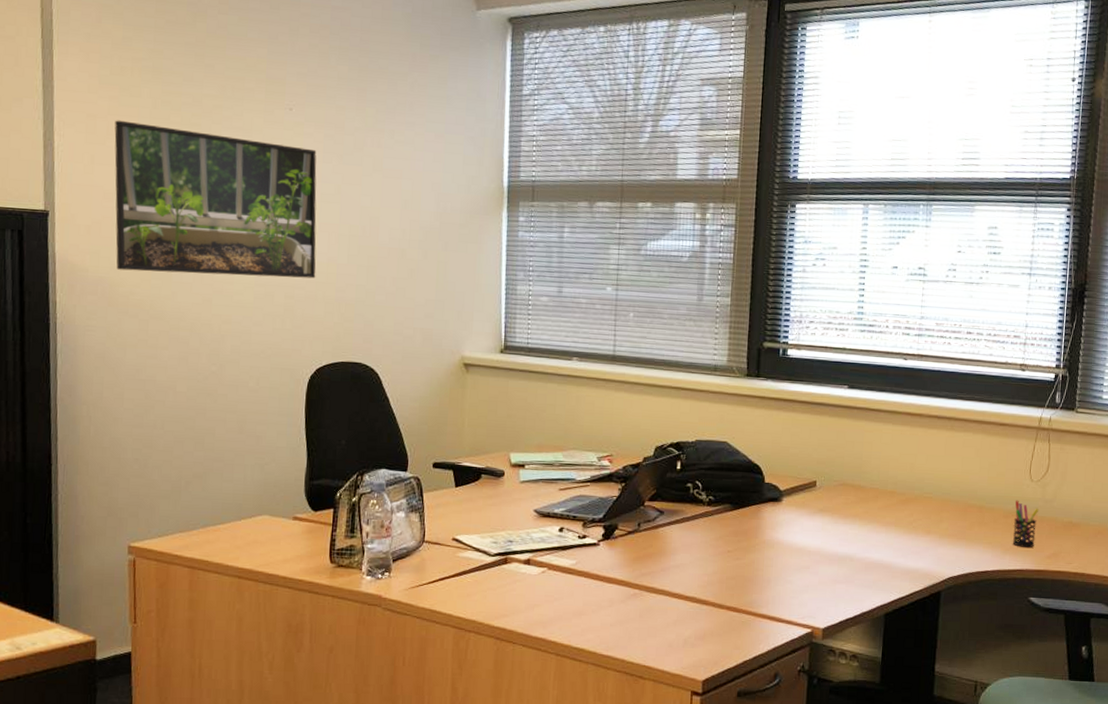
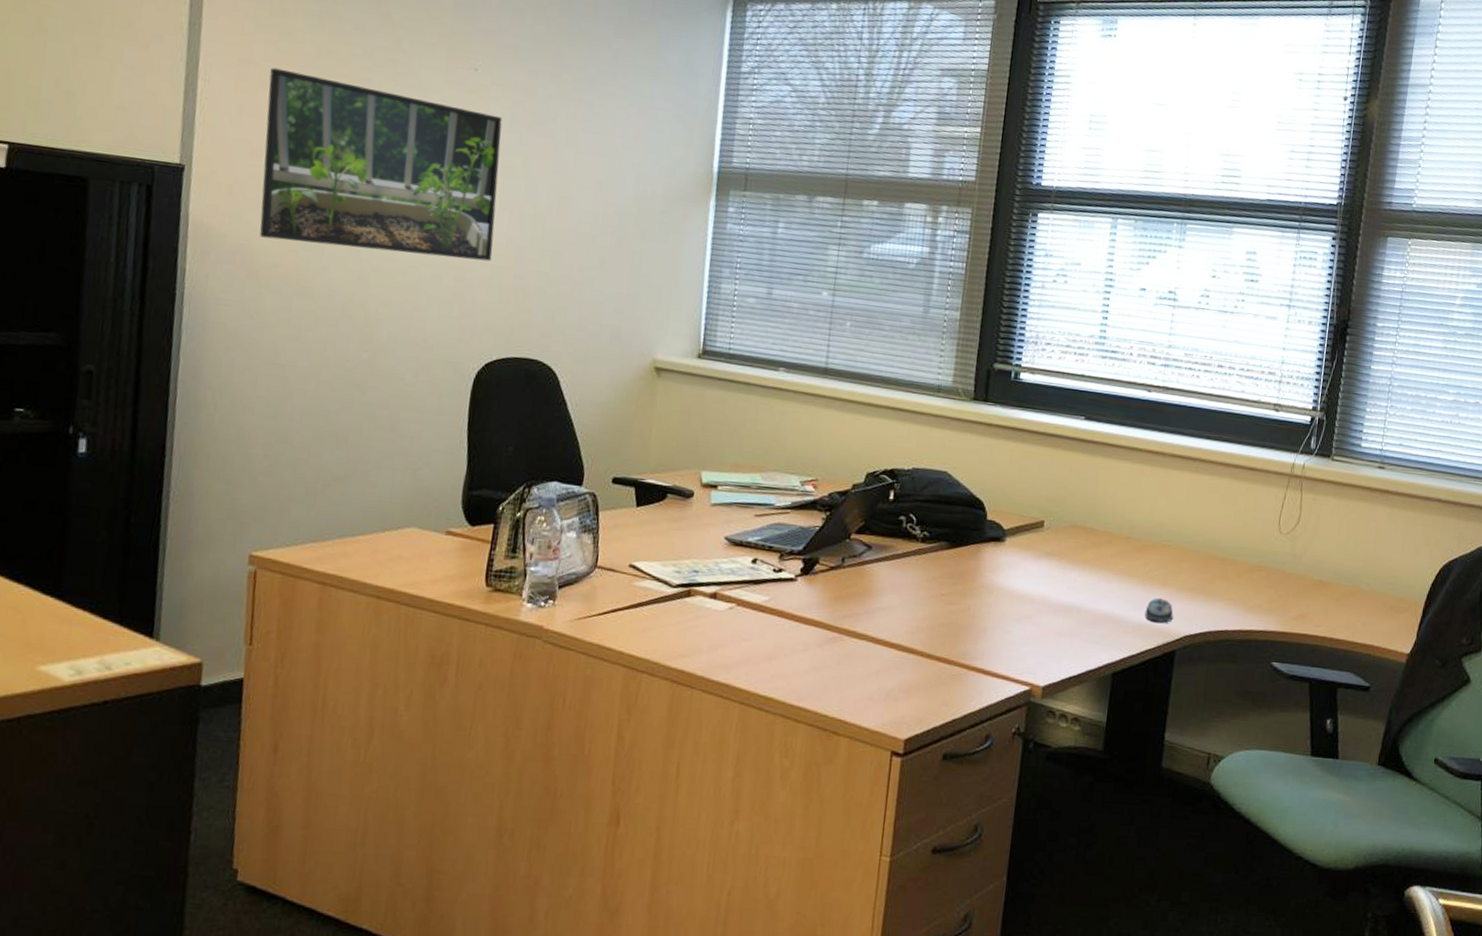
computer mouse: none [911,544,937,567] -> present [1145,598,1174,623]
pen holder: present [1013,500,1039,547] -> none [1257,553,1288,607]

